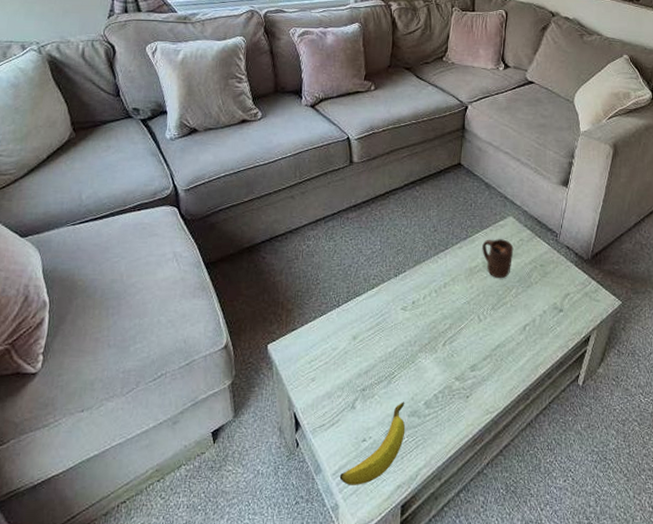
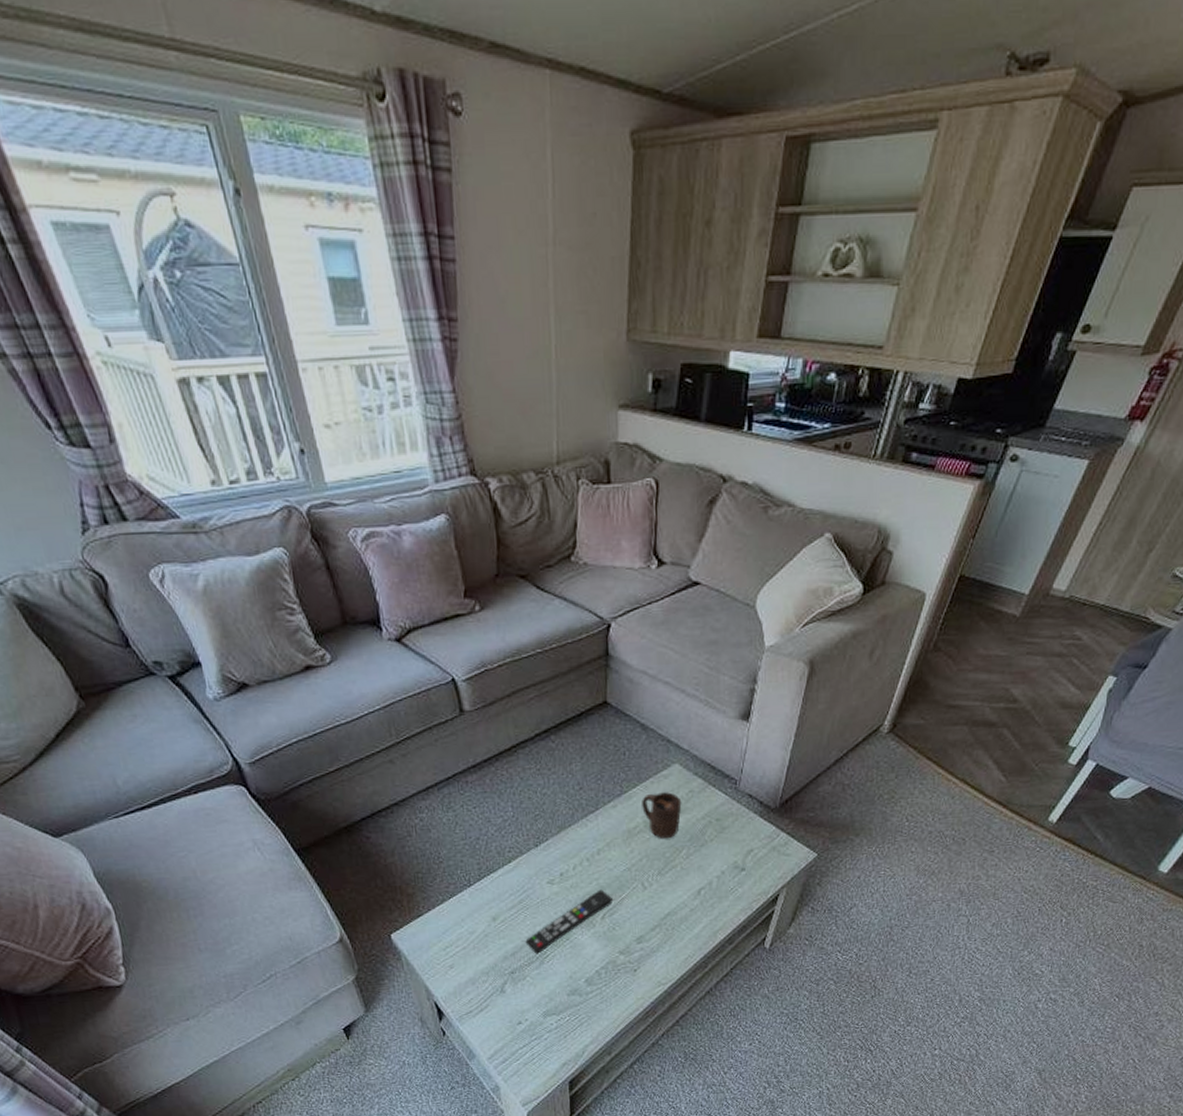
banana: present [339,402,405,485] -> none [496,981,565,1067]
remote control: none [377,318,454,374] -> present [525,889,614,954]

